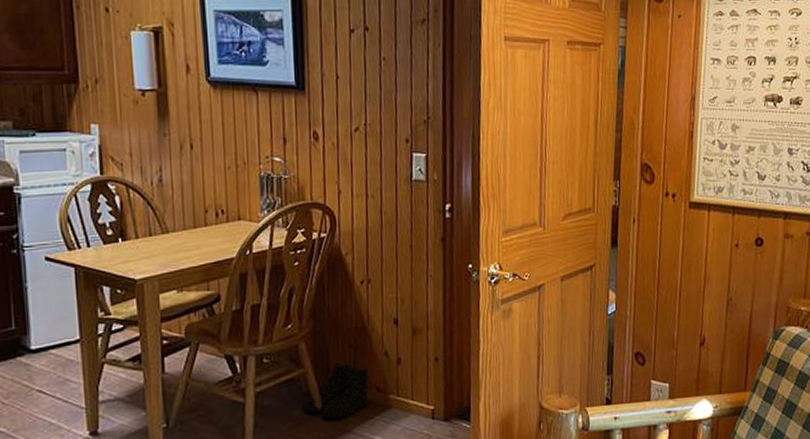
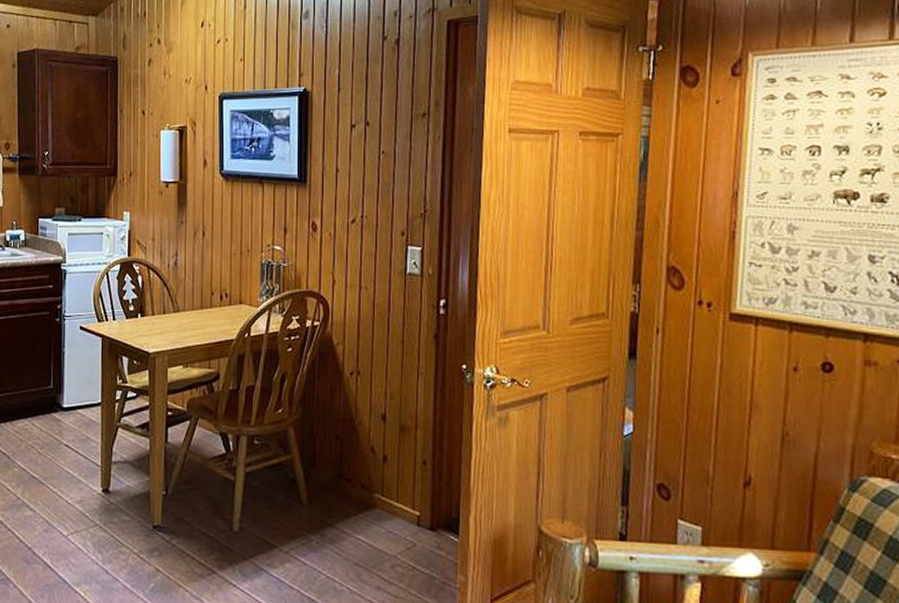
boots: present [304,362,370,419] -> none [290,452,355,511]

